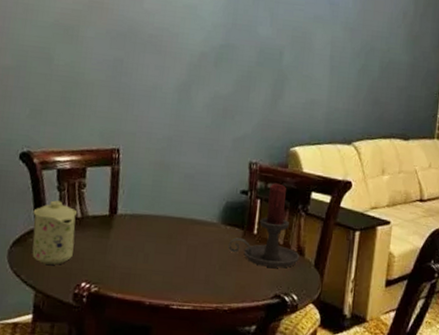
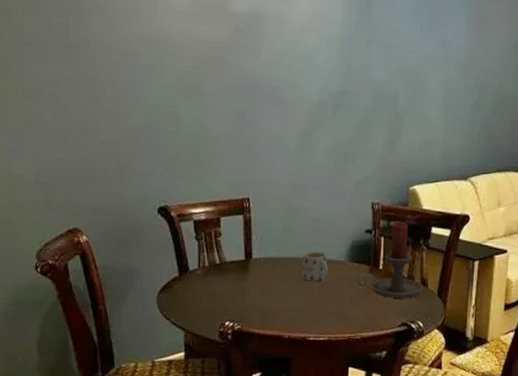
mug: present [32,200,78,265] -> none [175,249,216,307]
mug: none [169,210,199,244] -> present [302,251,329,281]

